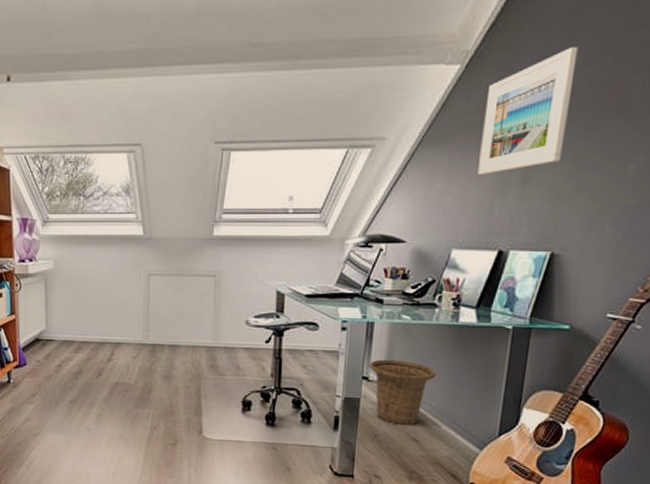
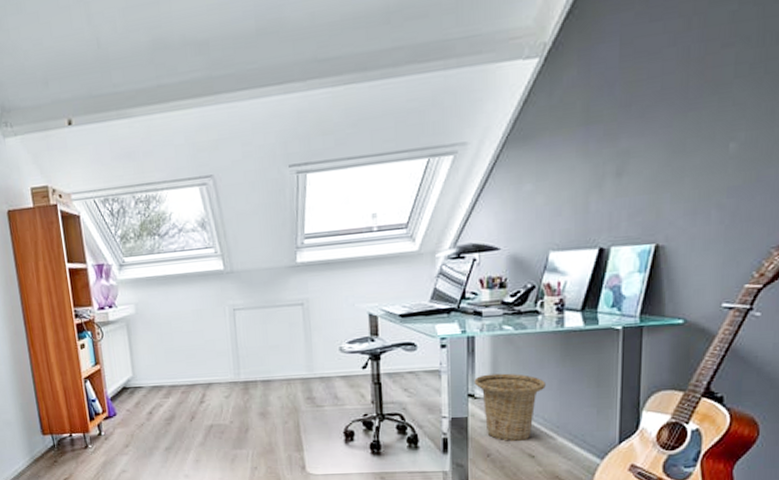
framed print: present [478,47,579,175] -> none [569,26,663,171]

